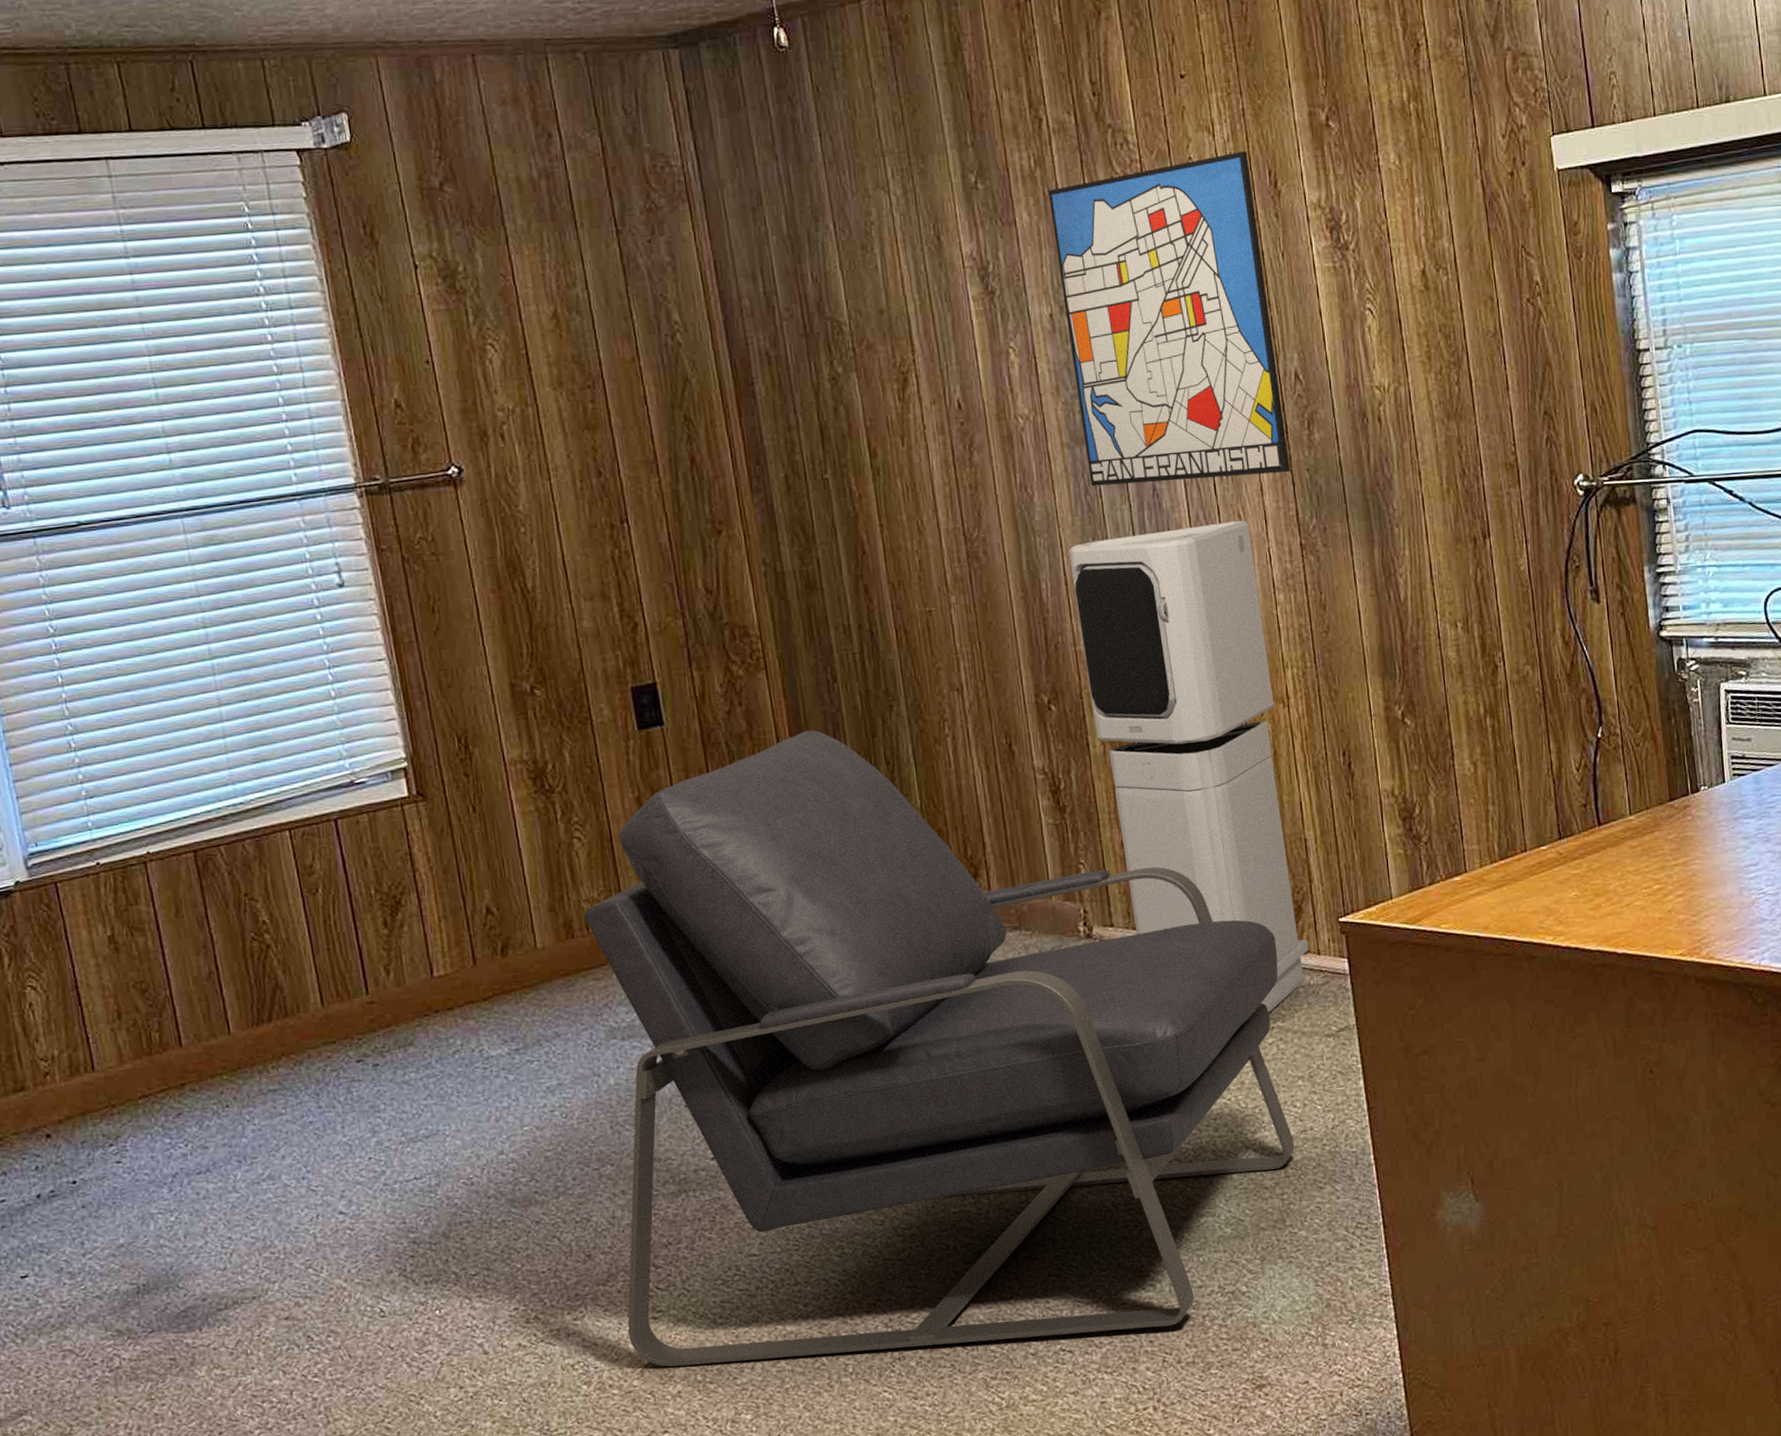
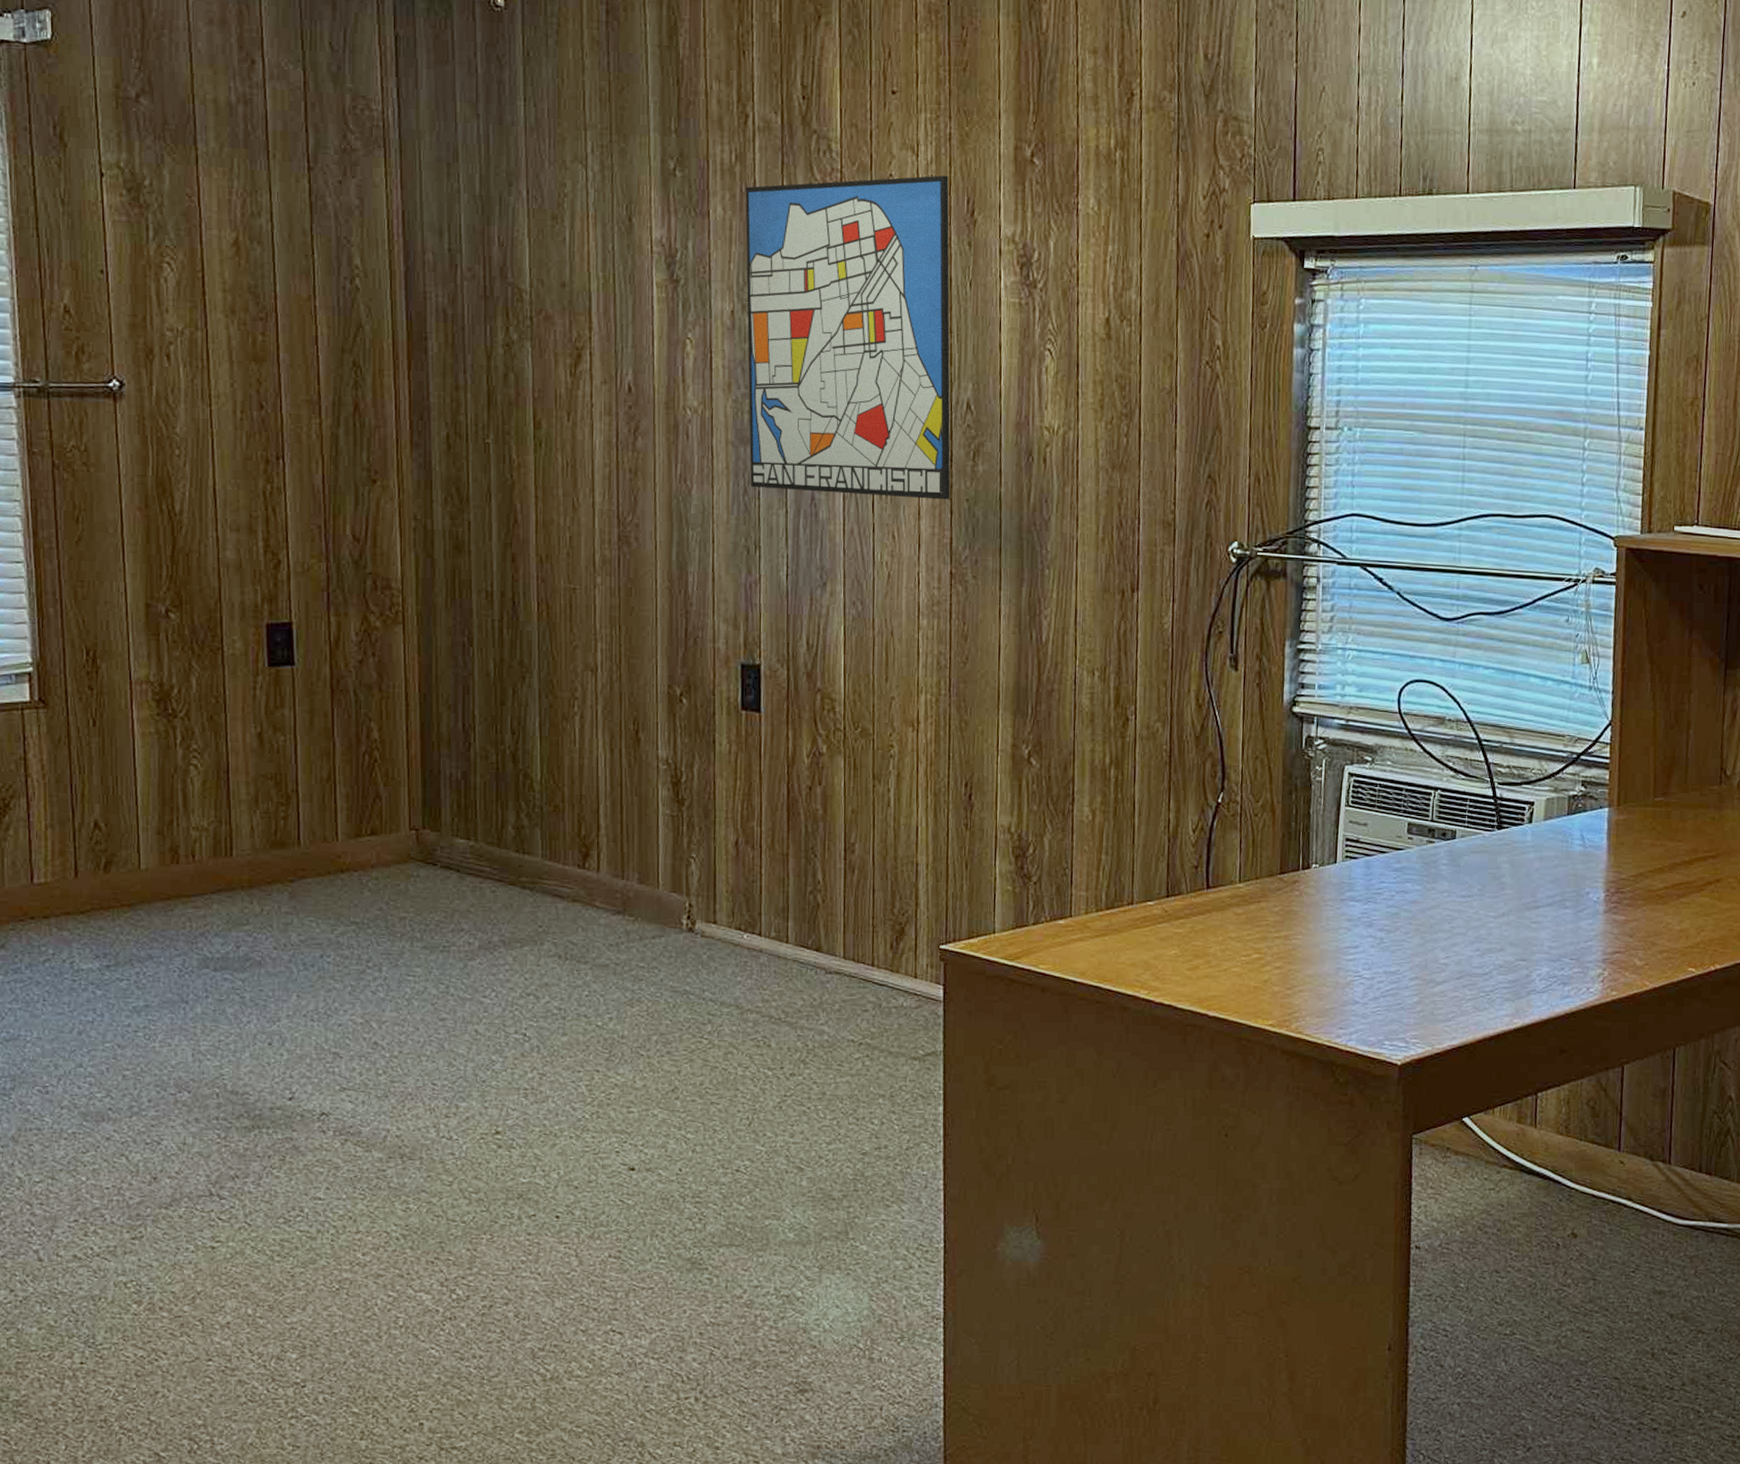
chair: present [584,730,1295,1367] -> none [185,690,875,1321]
air purifier: present [1069,521,1310,1012] -> none [720,540,907,1028]

